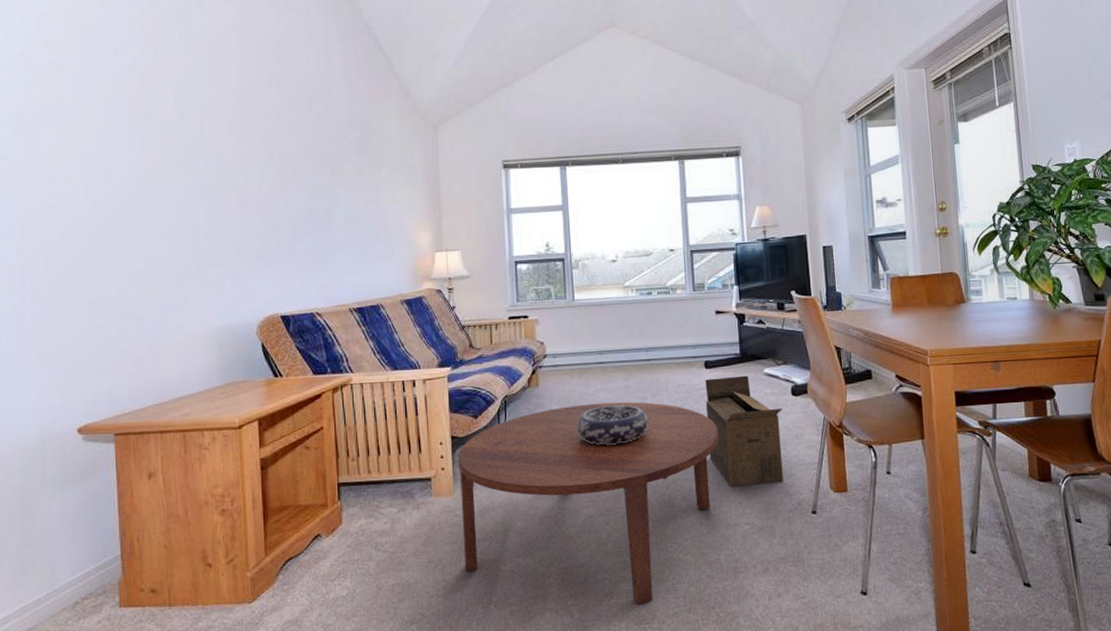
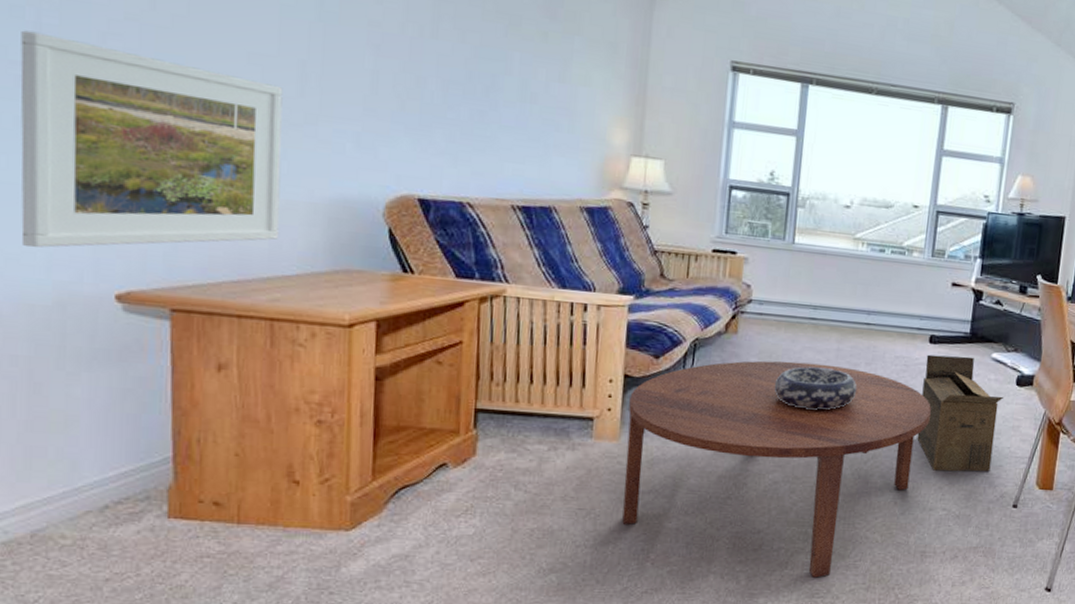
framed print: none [13,242,186,402] -> present [20,30,283,248]

